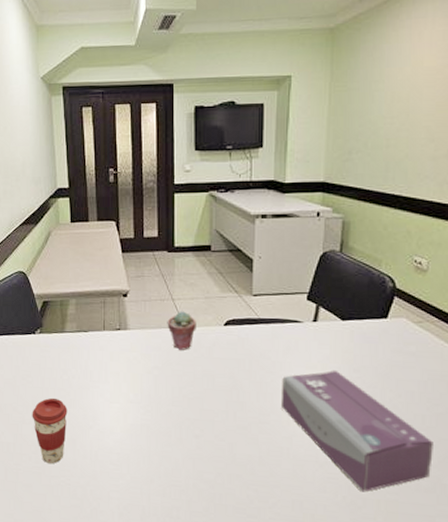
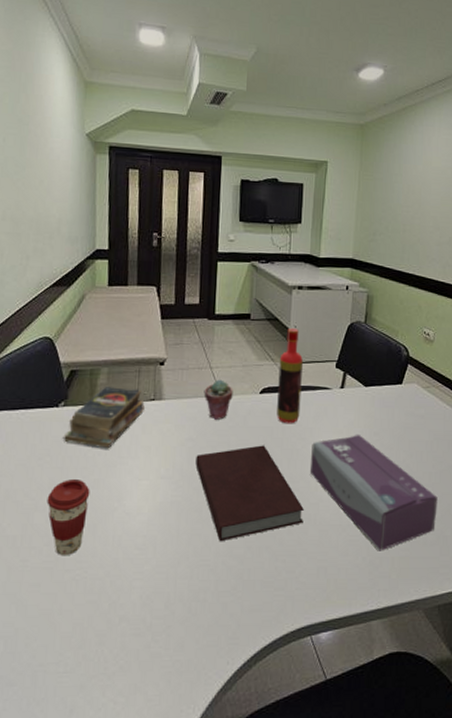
book: none [41,315,111,373] -> present [62,385,145,449]
notebook: none [163,376,277,466] -> present [195,445,305,542]
bottle: none [243,258,269,357] -> present [277,327,303,424]

